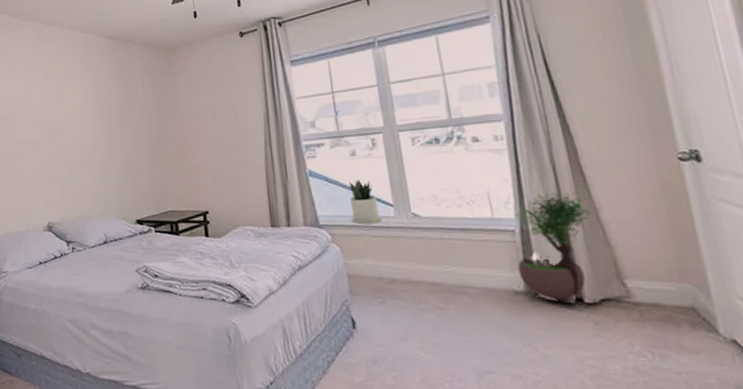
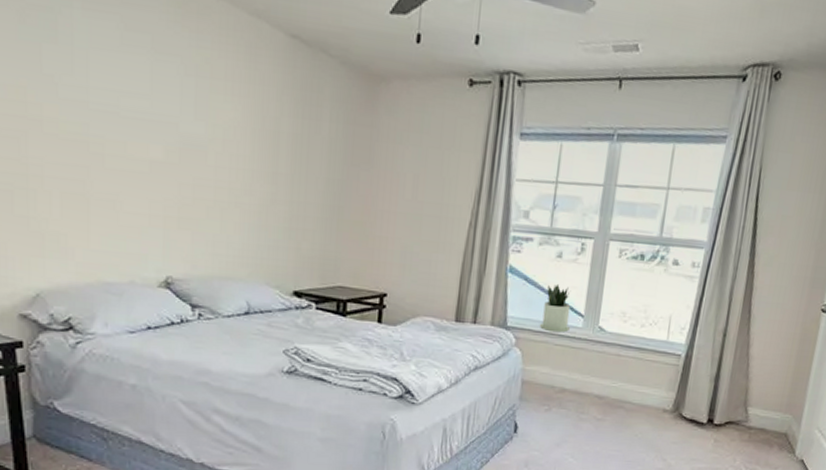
potted tree: present [515,190,594,300] -> none [671,322,747,420]

